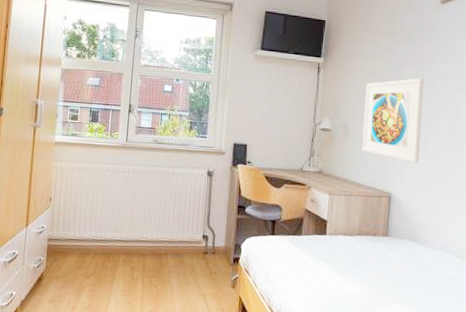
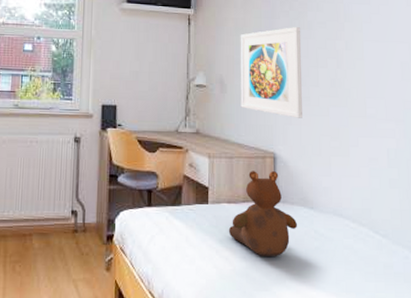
teddy bear: none [342,208,406,283] -> present [228,171,297,256]

